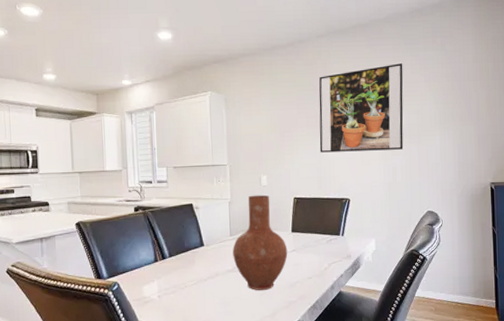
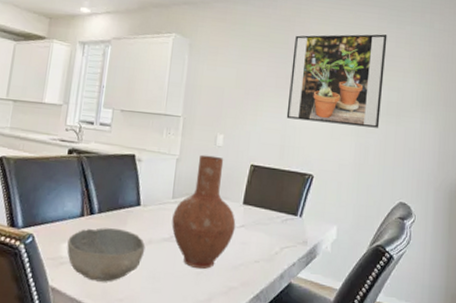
bowl: none [148,268,214,313] -> present [67,228,145,282]

